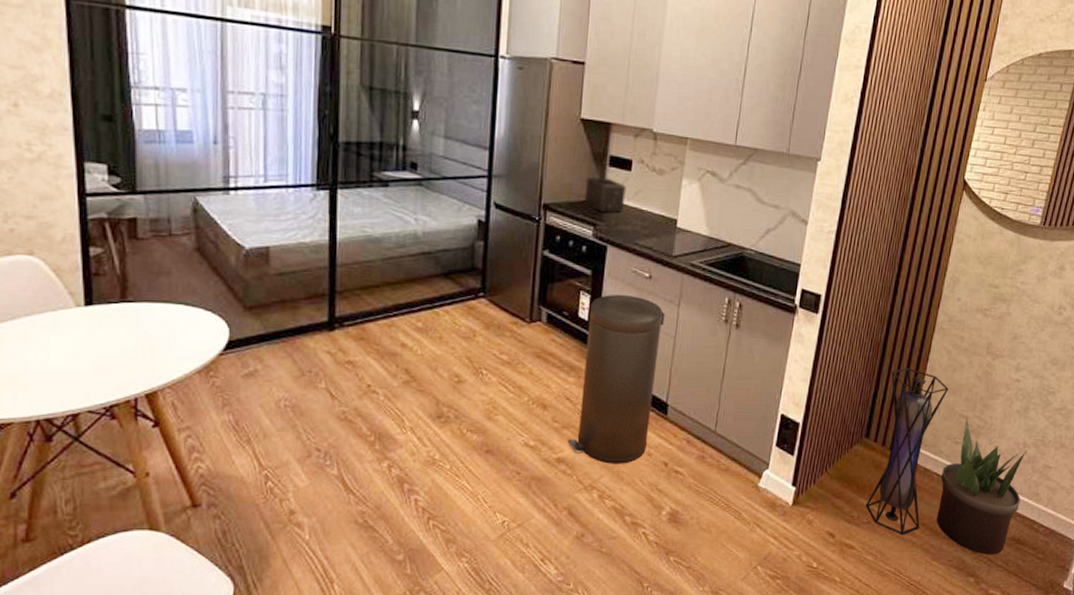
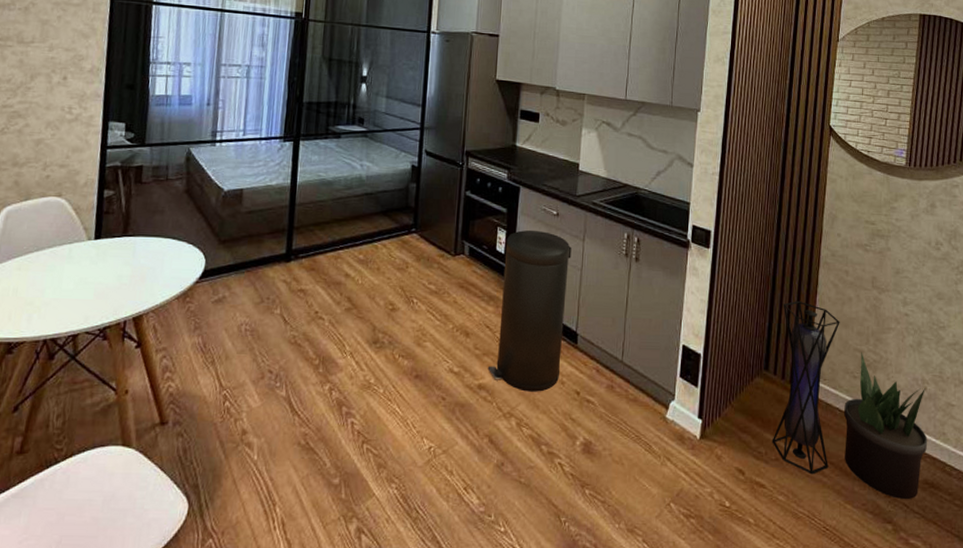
toaster: present [584,177,626,213] -> none [500,128,535,158]

